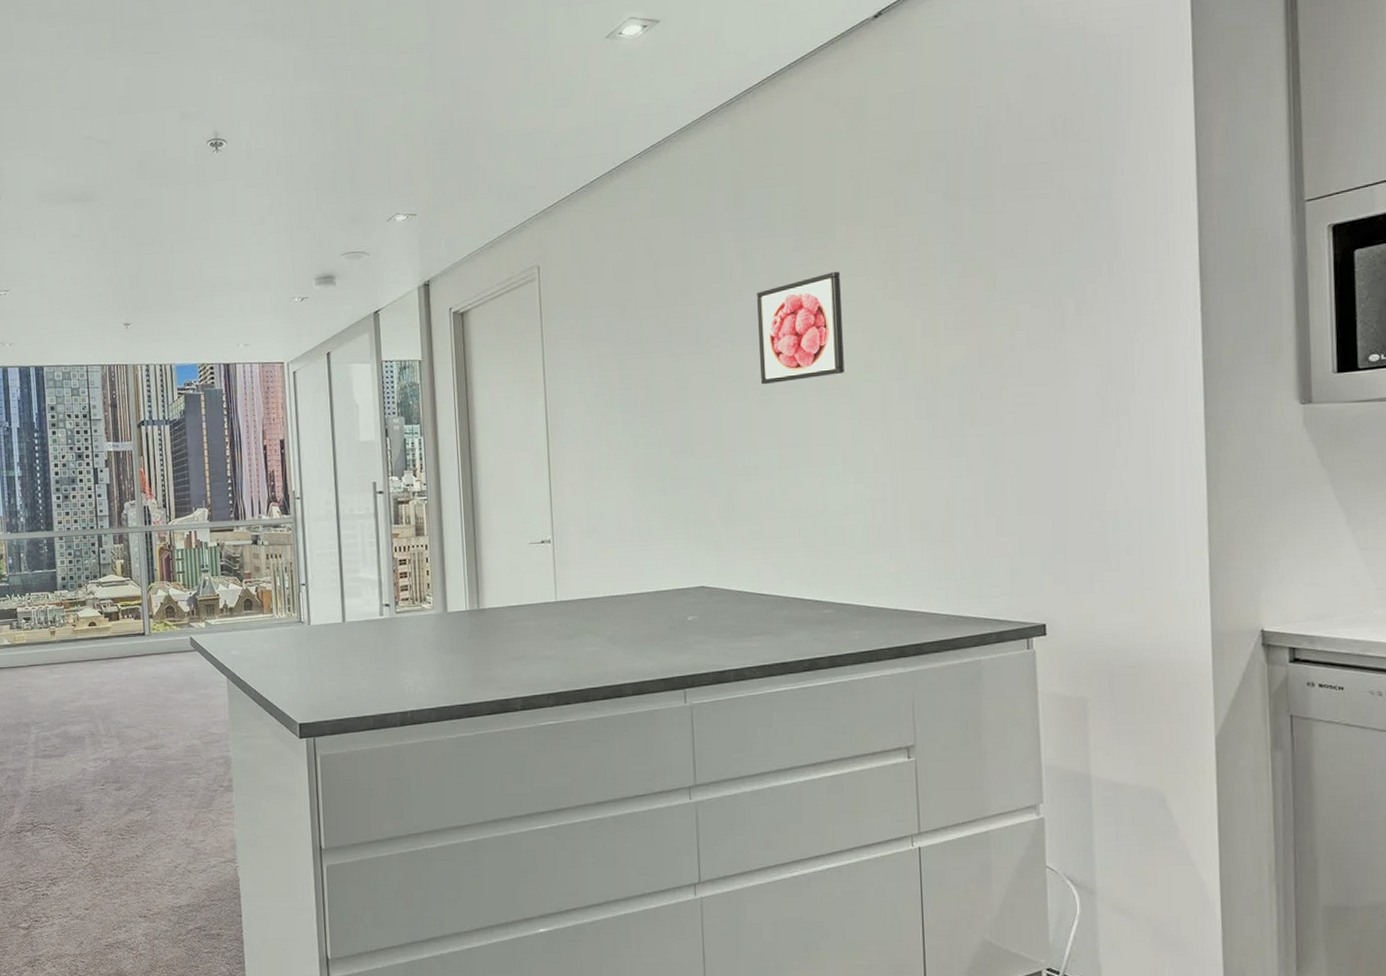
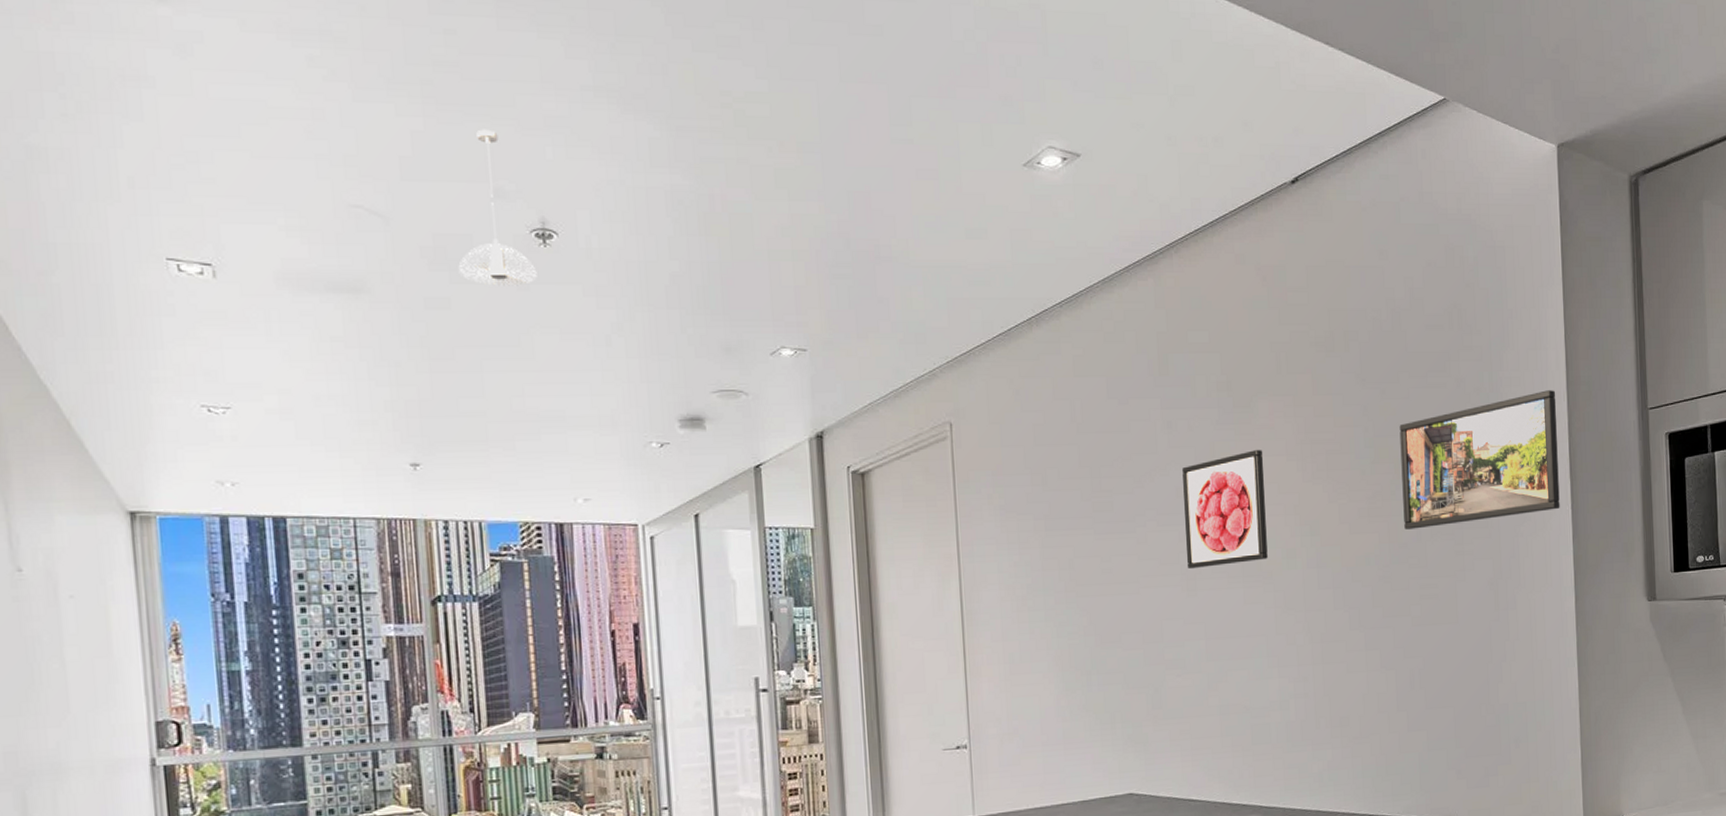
pendant light: none [156,68,212,186] -> present [458,129,537,286]
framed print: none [992,190,1186,340] -> present [1399,390,1560,529]

